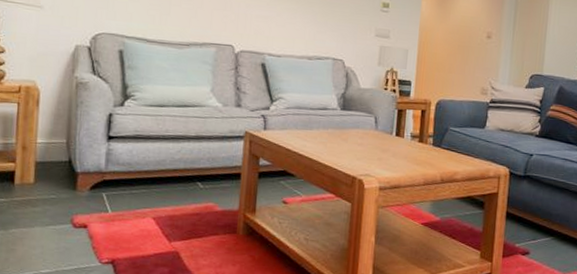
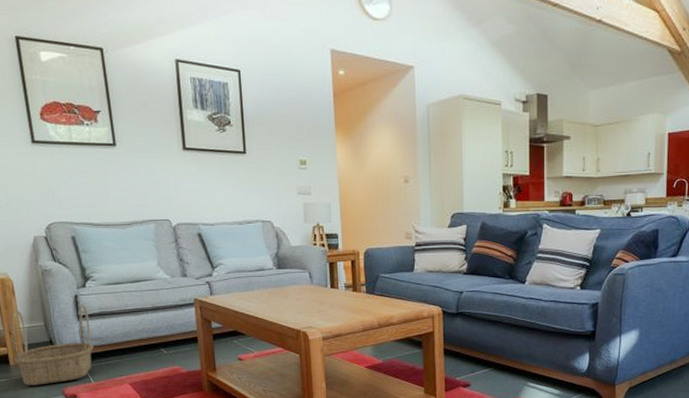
basket: none [20,122,121,210] -> present [10,304,94,385]

